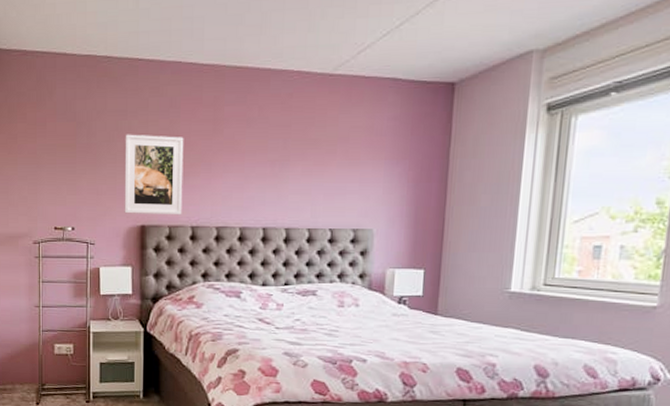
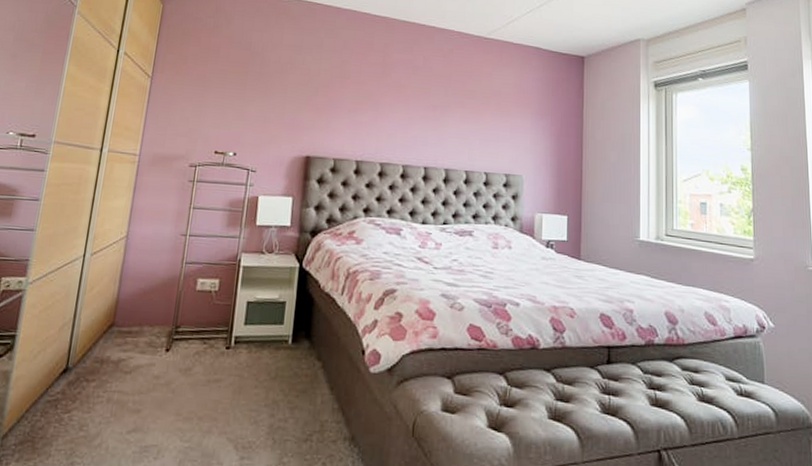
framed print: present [124,134,184,215] -> none [290,68,354,149]

